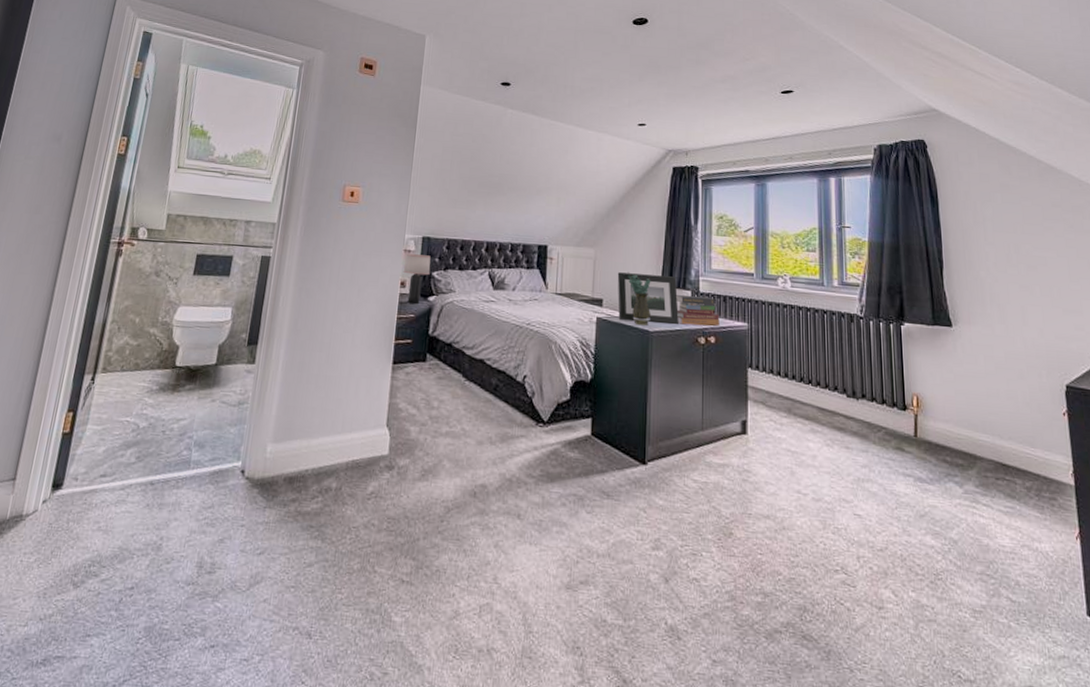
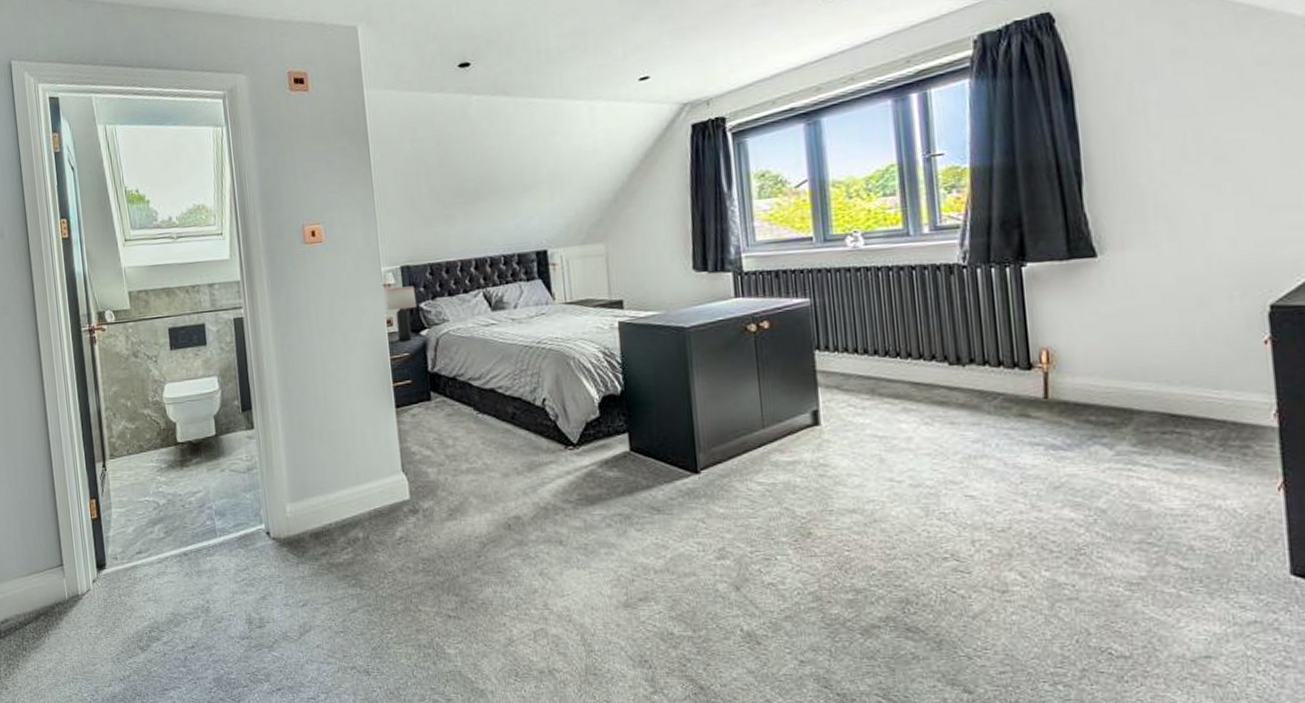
picture frame: present [617,272,679,325] -> none [636,259,720,321]
vase: present [627,272,651,327] -> none [649,263,685,324]
books: present [676,295,720,326] -> none [714,275,773,313]

